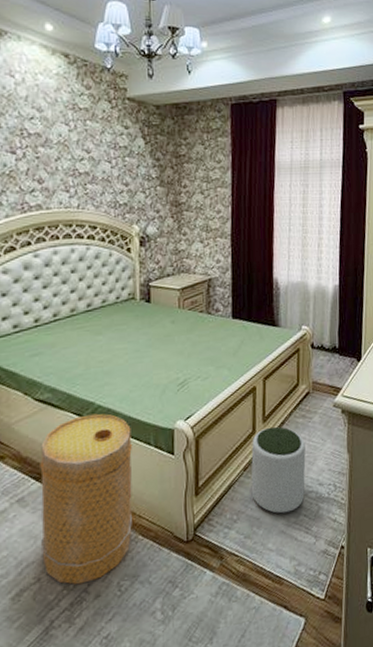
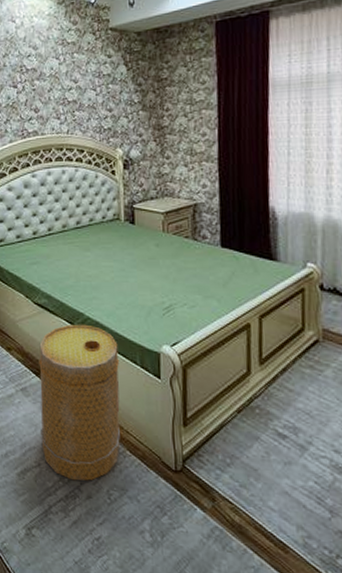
plant pot: present [251,426,306,514] -> none [246,371,316,473]

